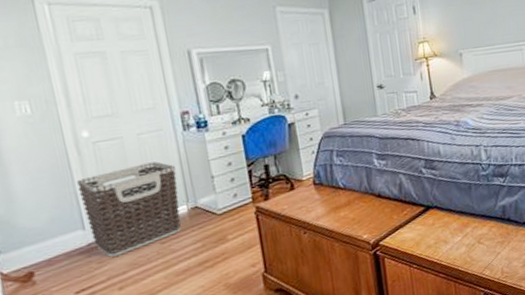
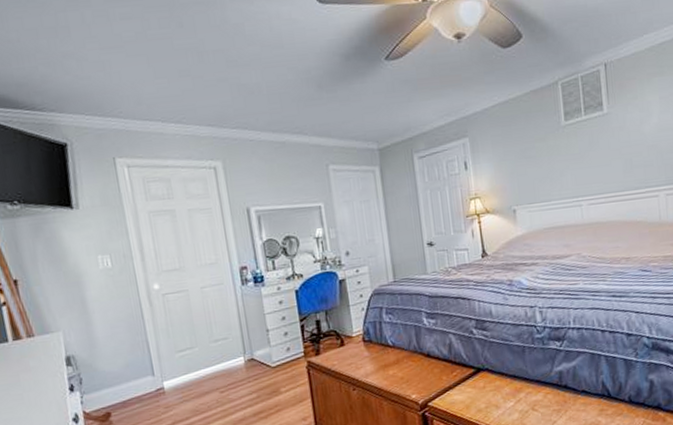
clothes hamper: present [77,161,181,257] -> none [148,314,239,403]

